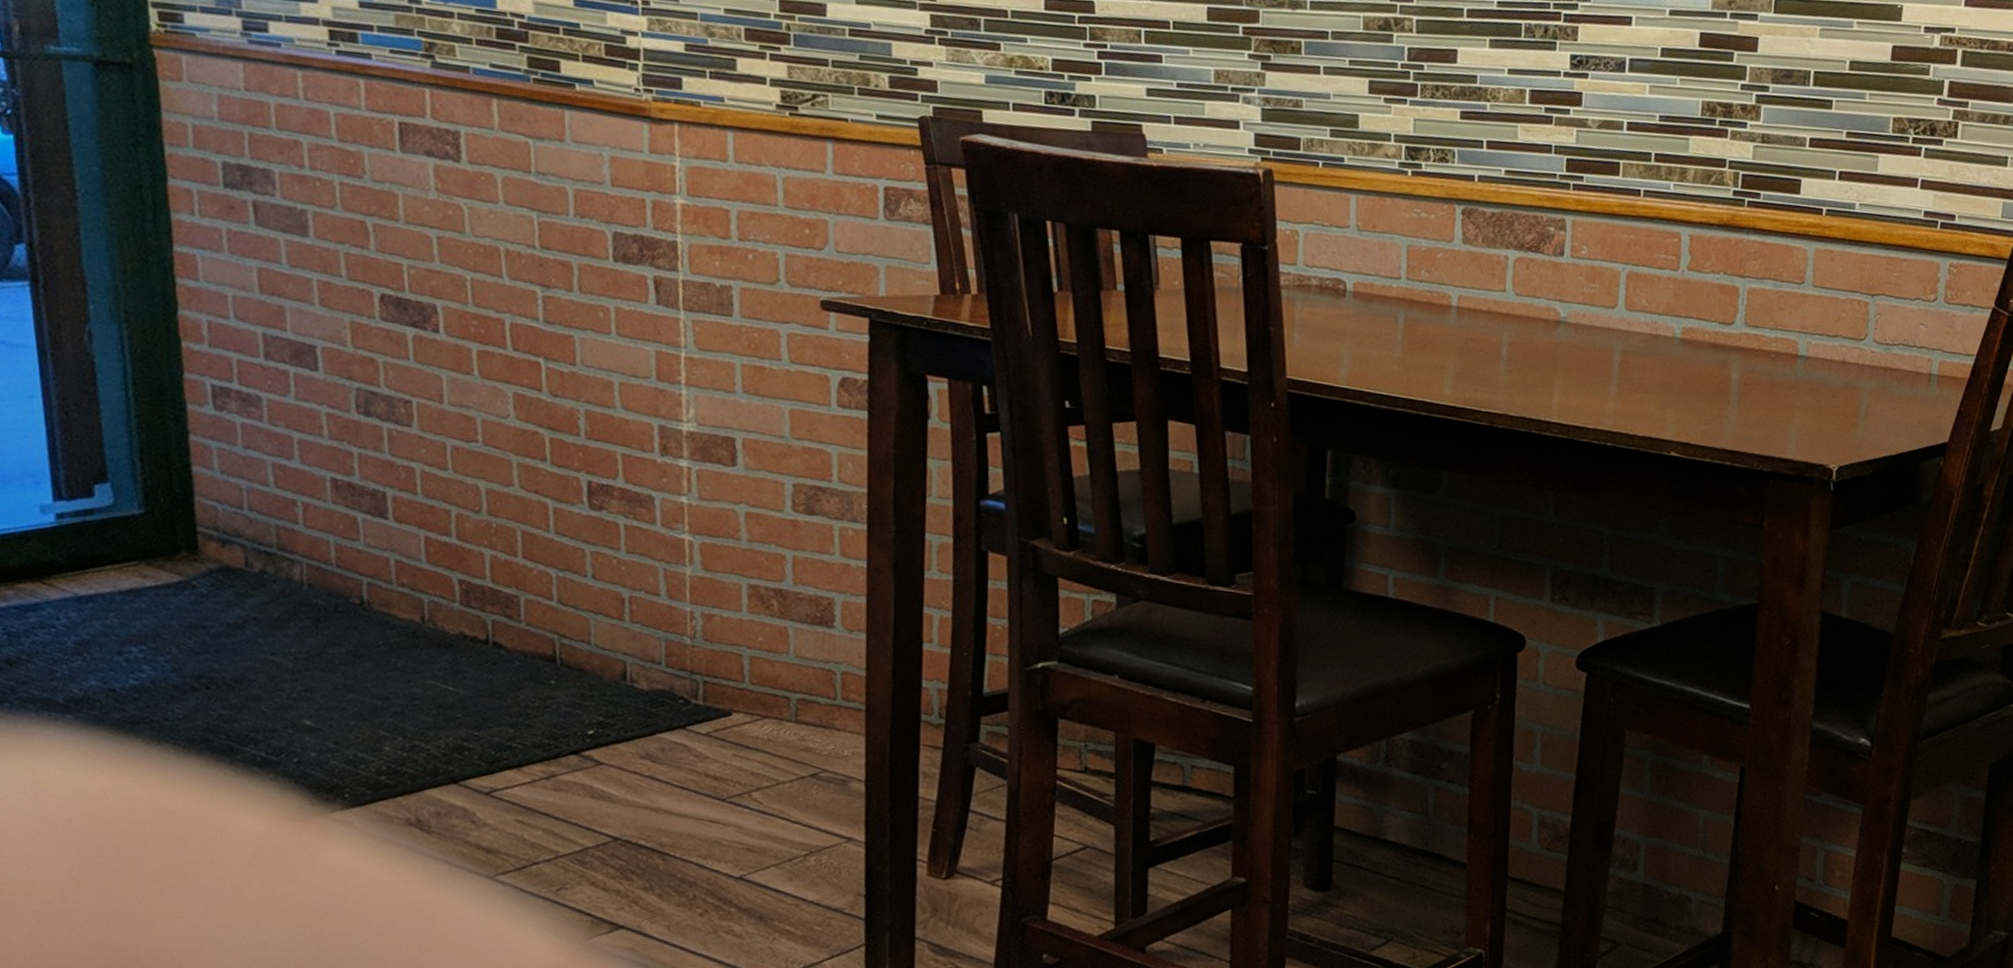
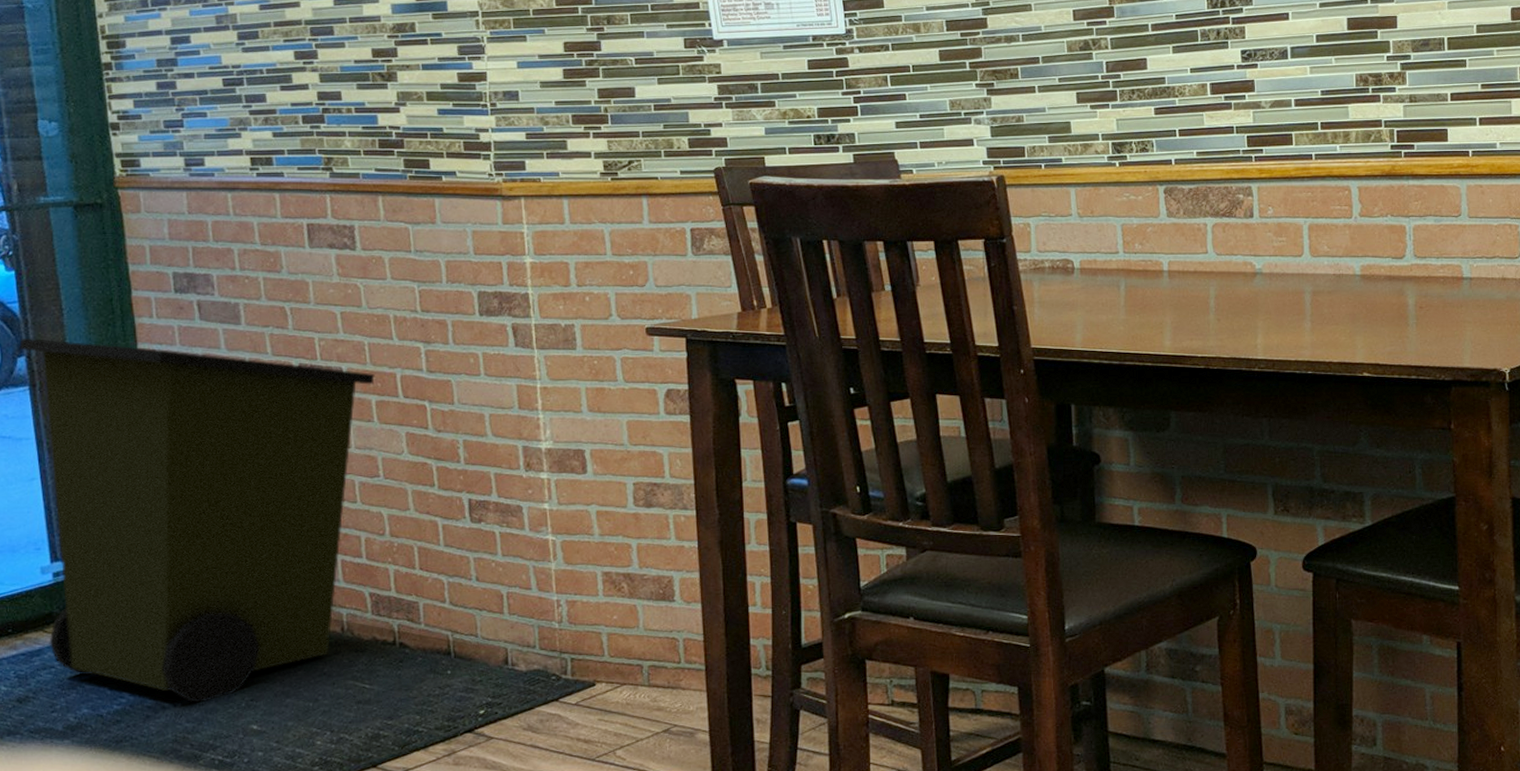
trash can: none [18,220,478,688] -> present [19,337,375,703]

